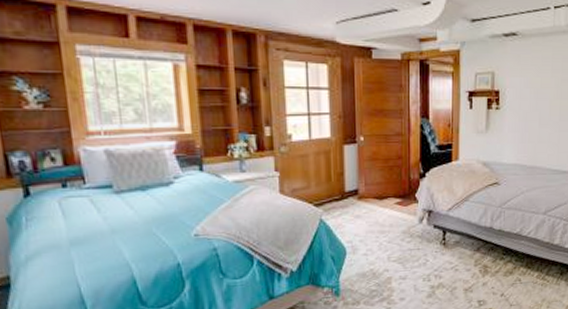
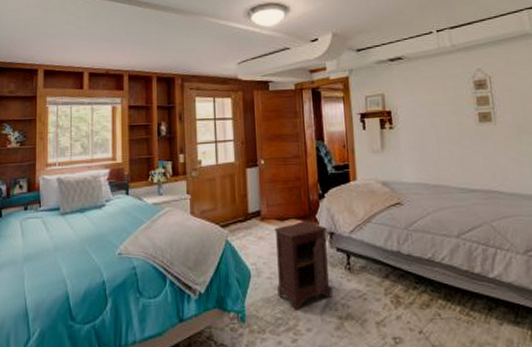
nightstand: none [372,200,427,283] -> present [274,221,333,311]

